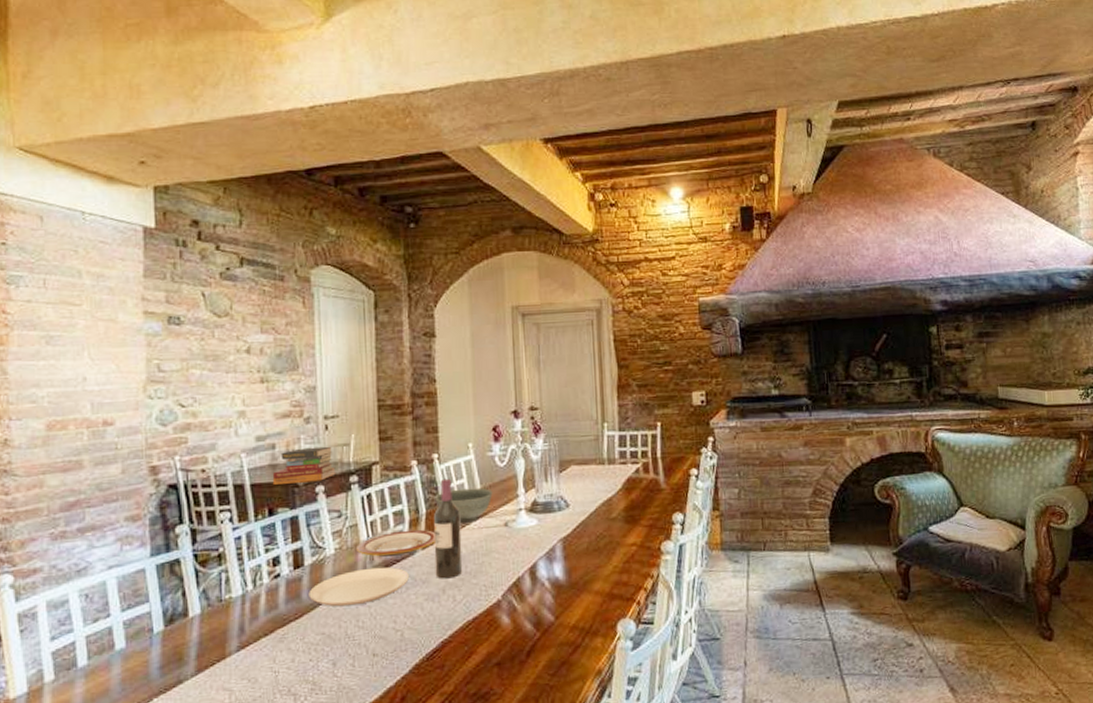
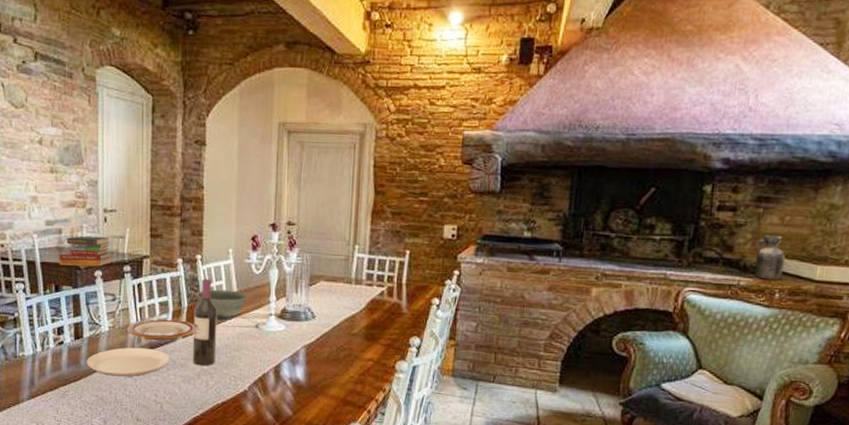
ceramic jug: none [988,366,1016,410] -> present [755,235,786,280]

